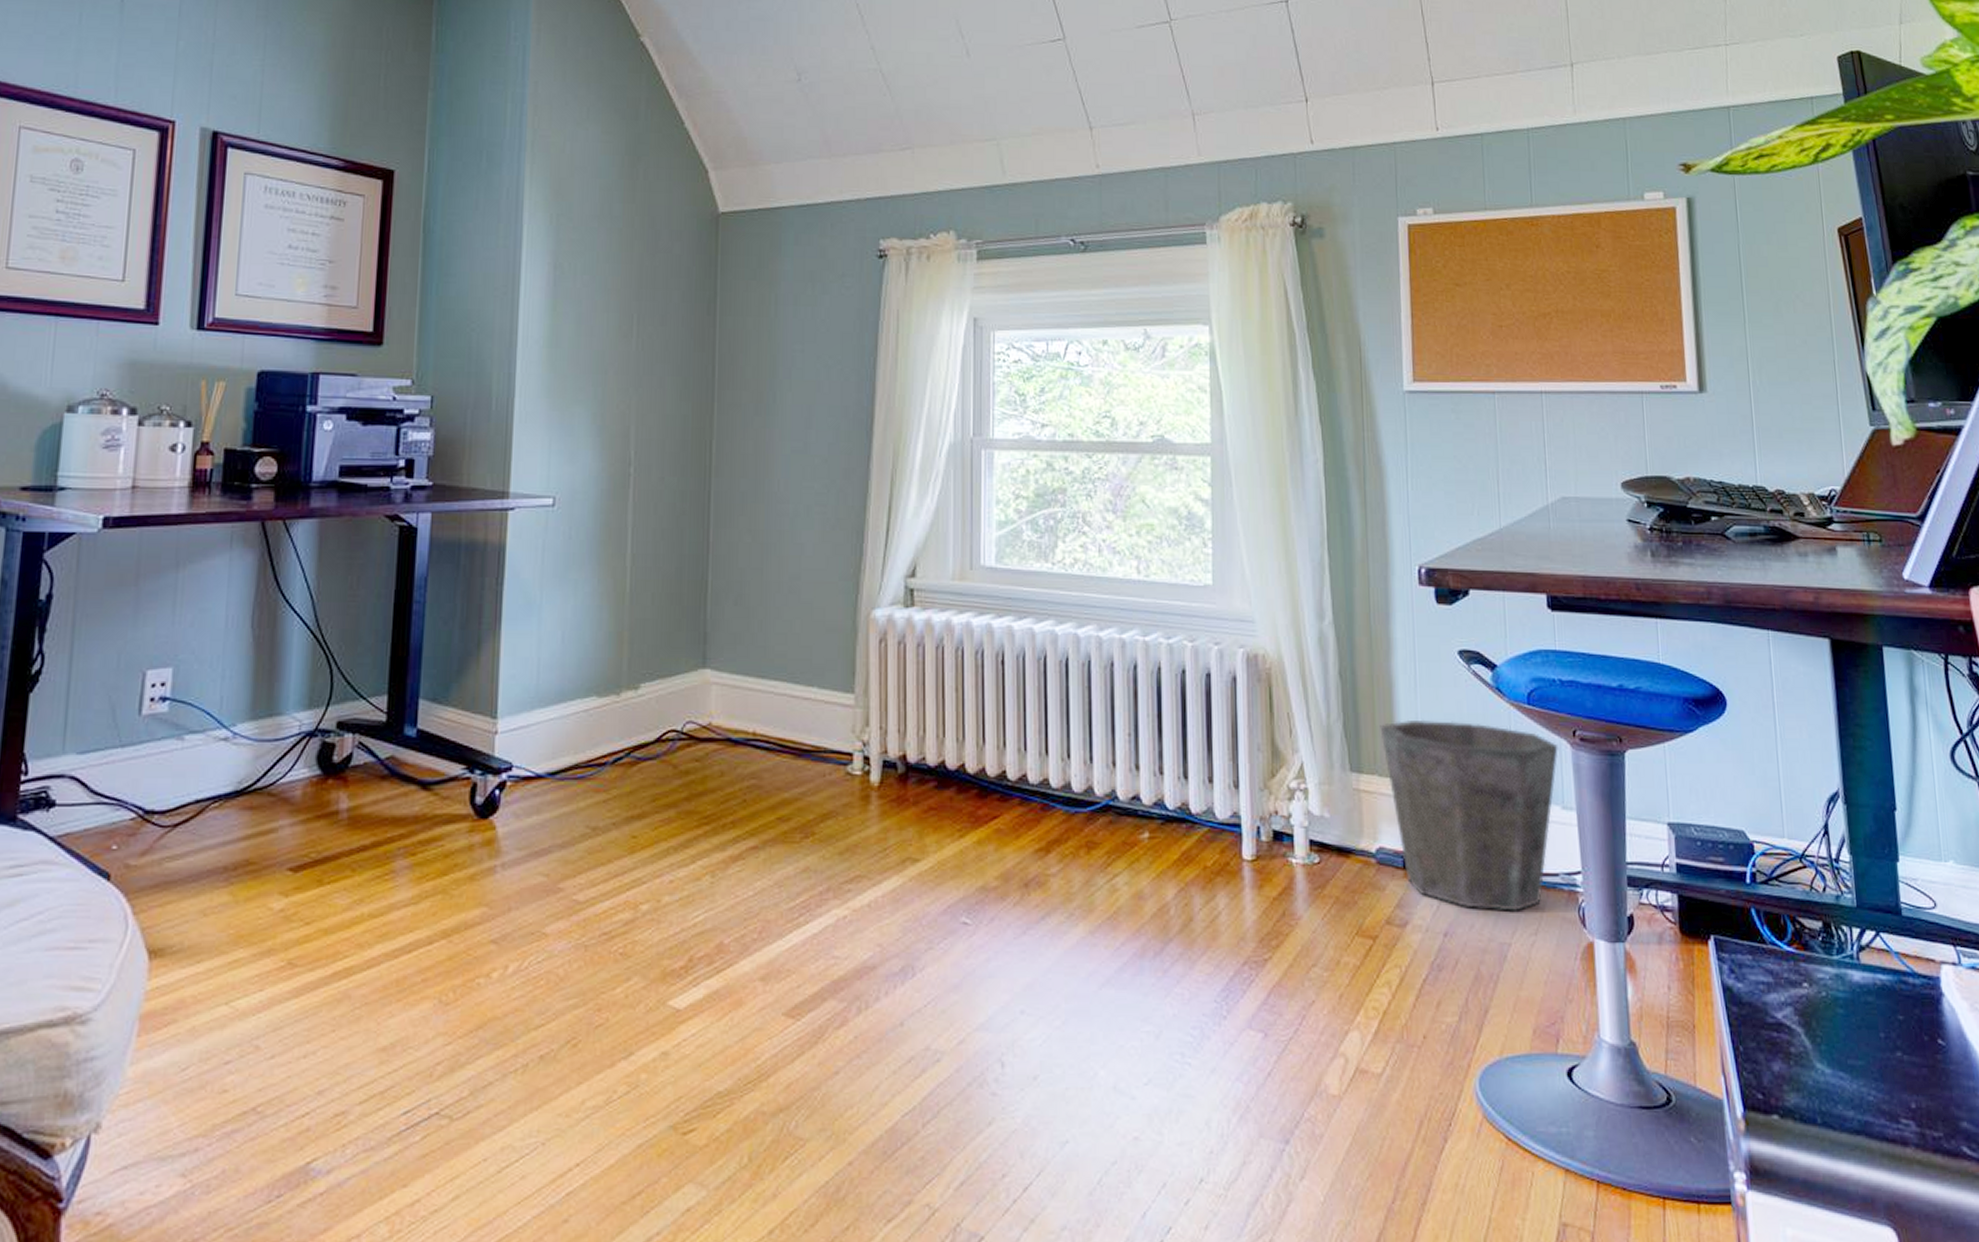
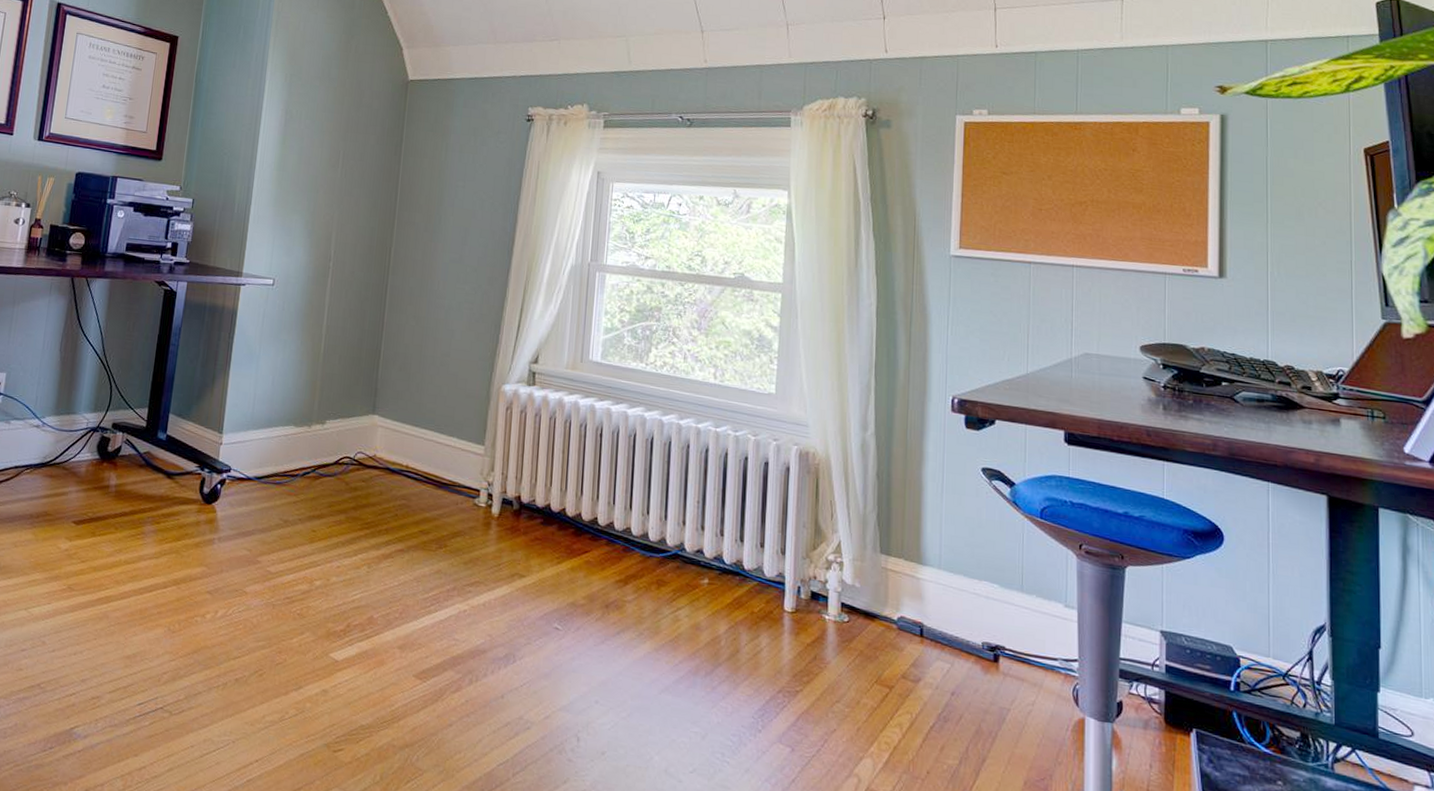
waste bin: present [1380,719,1558,911] -> none [908,518,1065,684]

